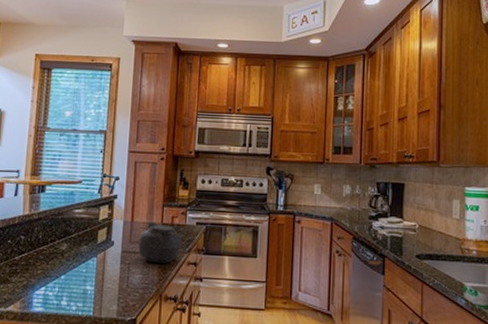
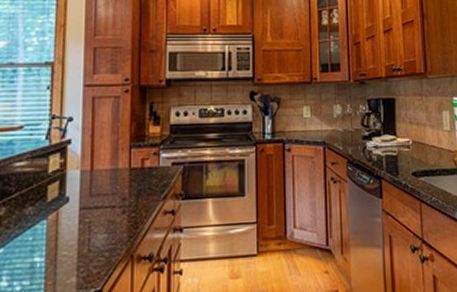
teapot: present [135,221,183,263] -> none [96,167,156,217]

